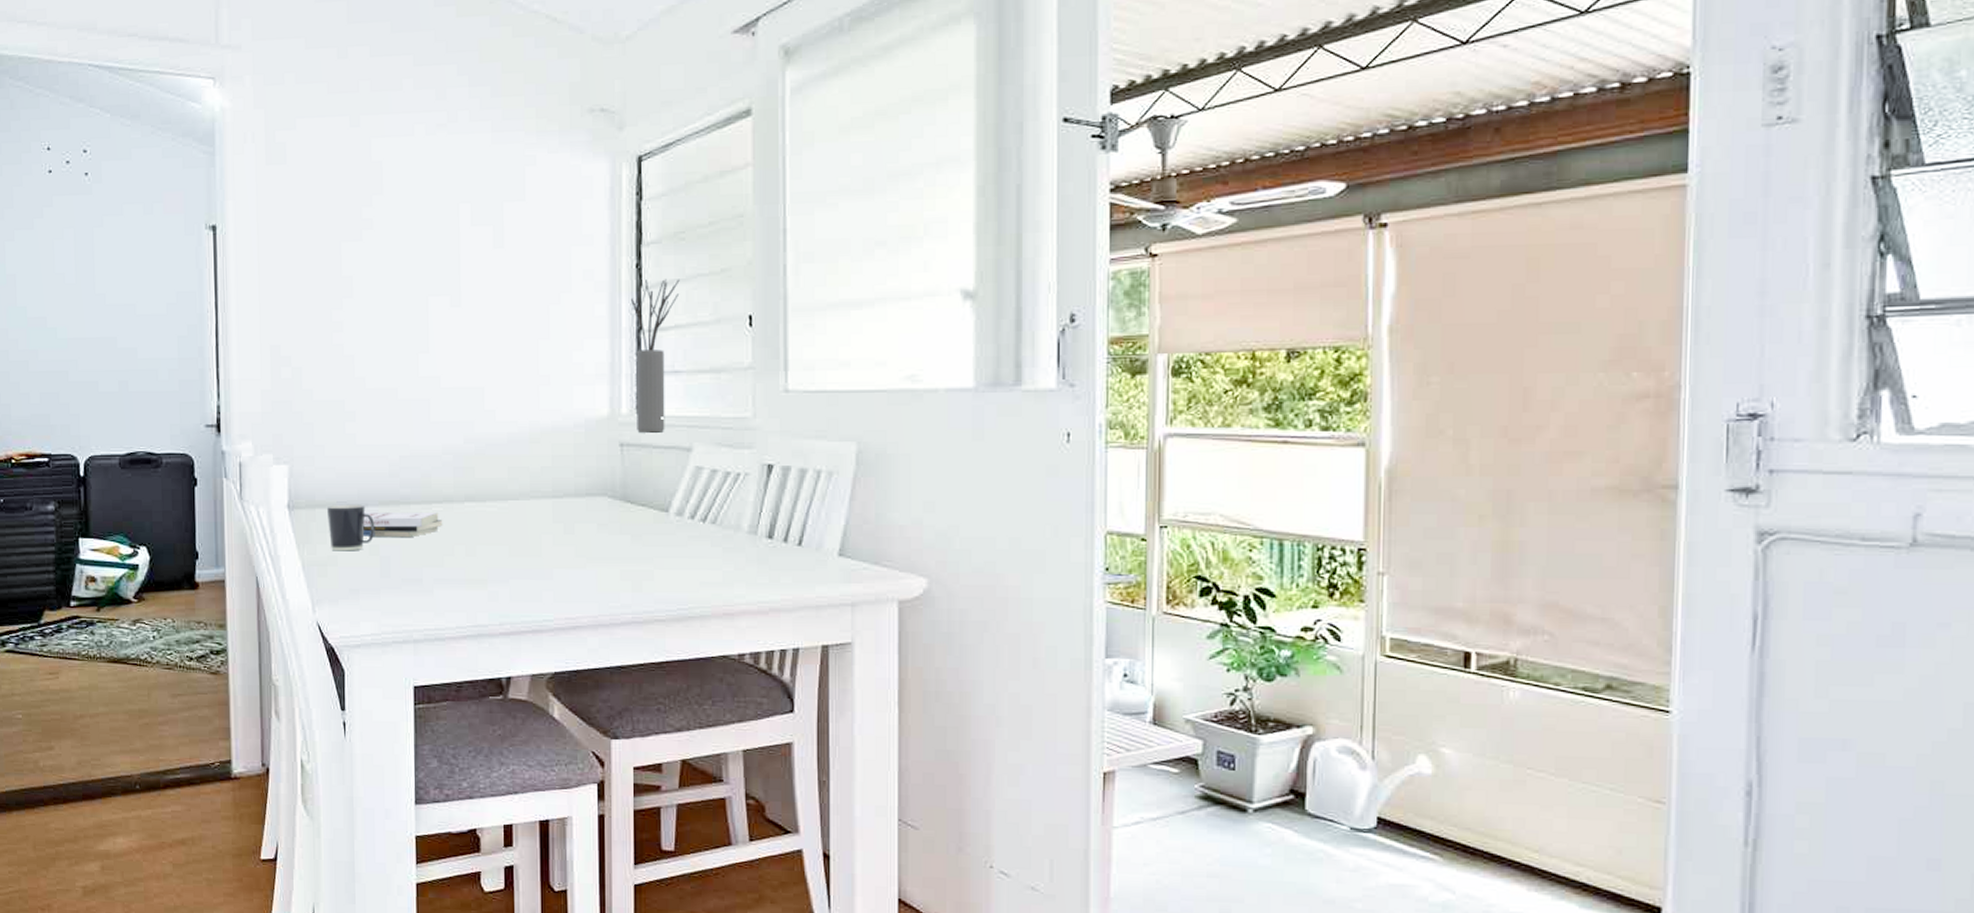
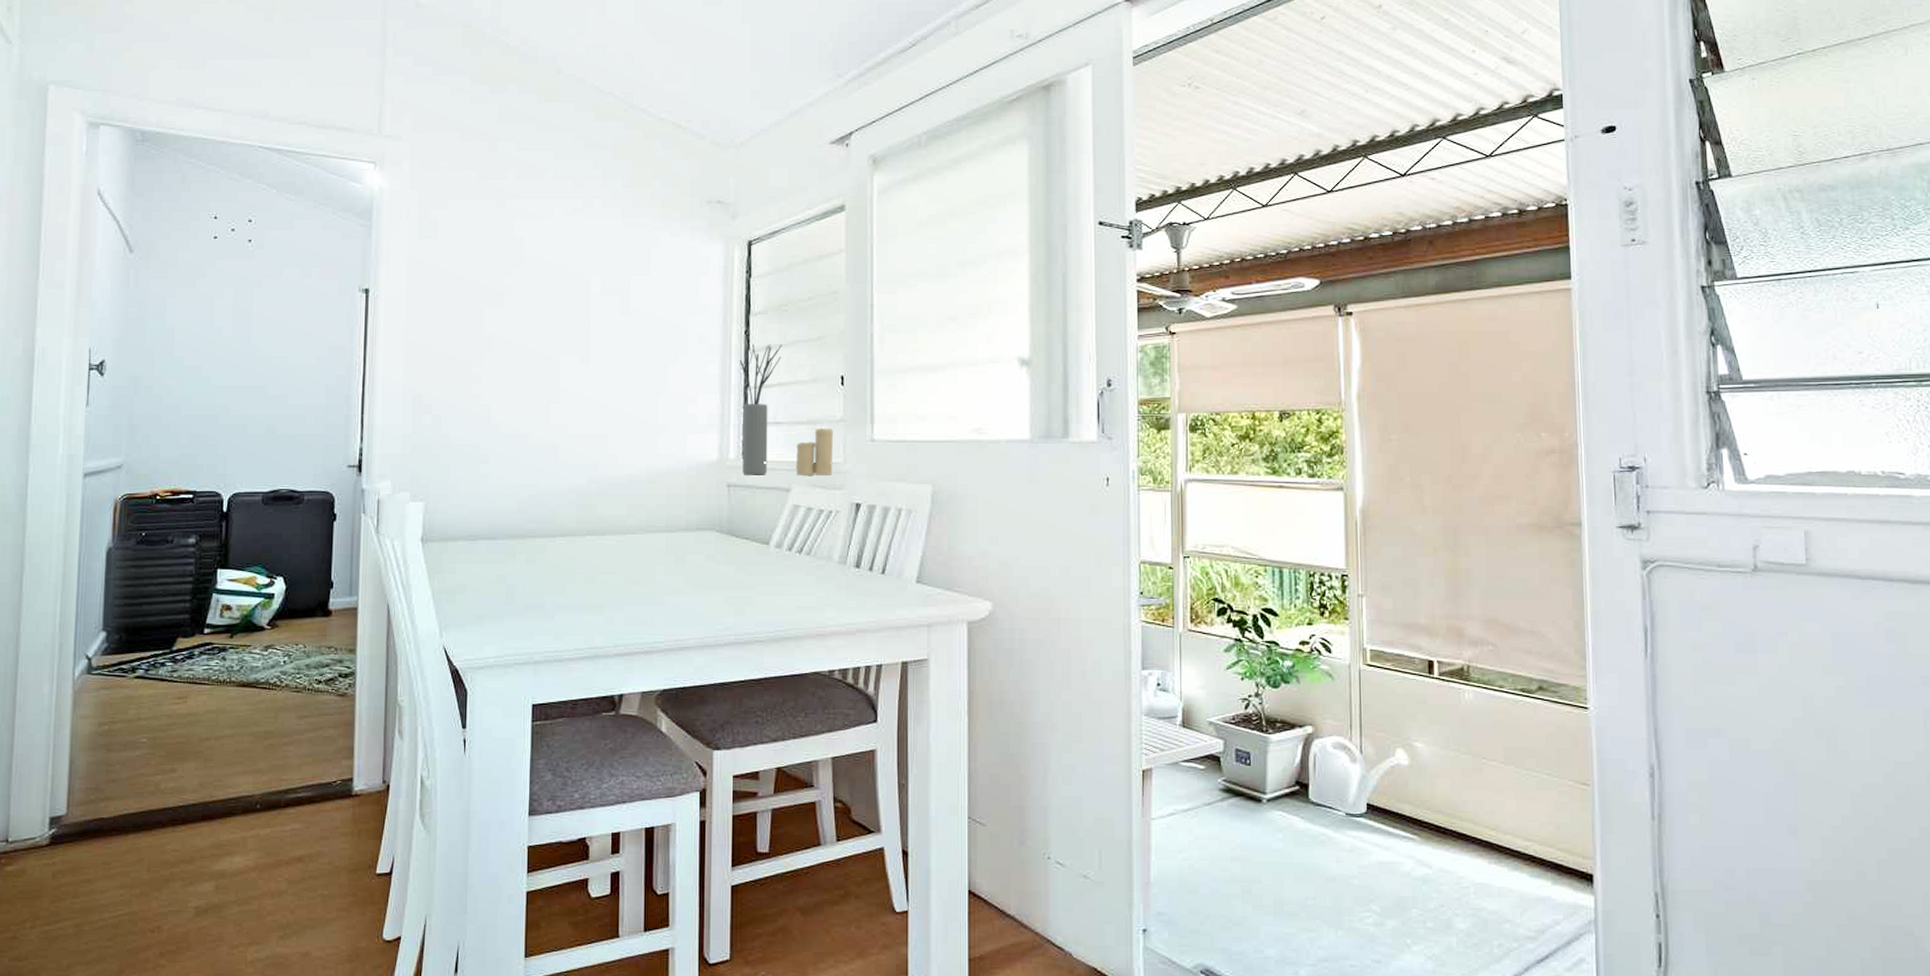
mug: present [326,504,375,551] -> none [457,538,503,581]
books: present [362,511,443,538] -> none [490,544,566,568]
candle: none [698,370,741,434] -> present [796,422,834,477]

